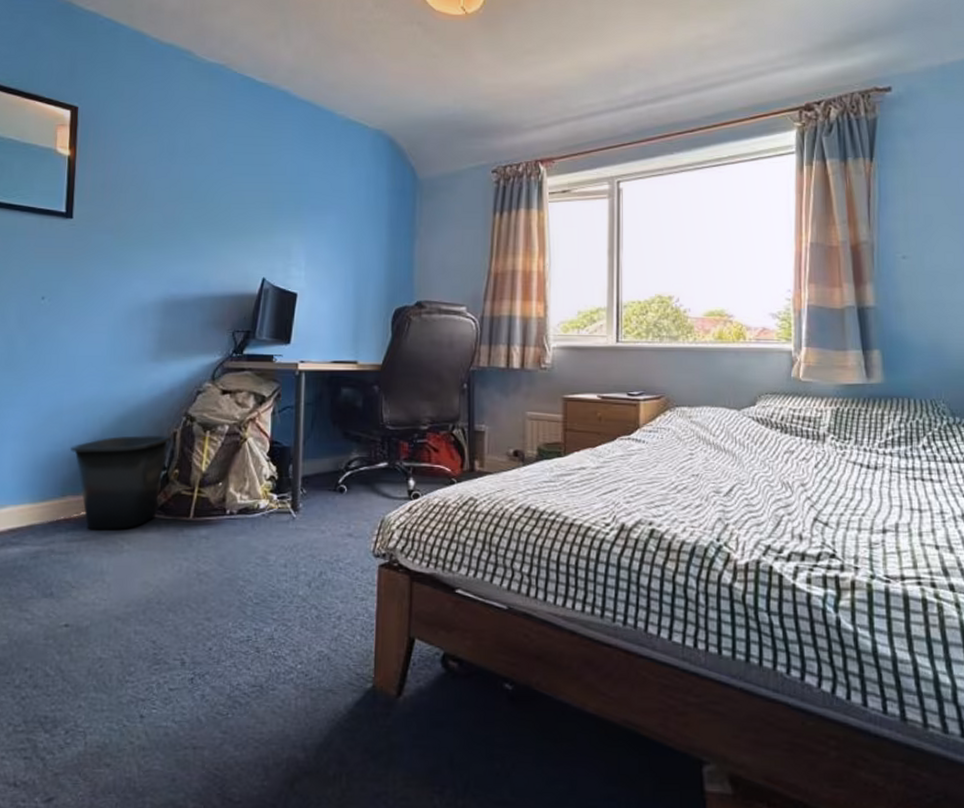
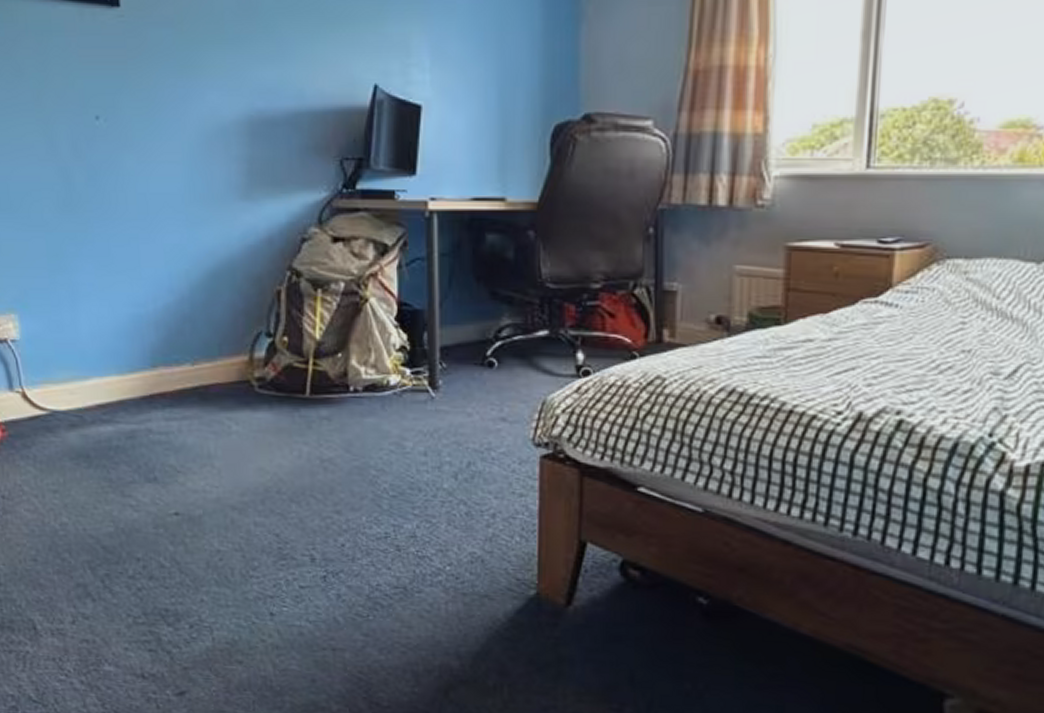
waste bin: present [70,435,172,530] -> none [155,293,276,408]

